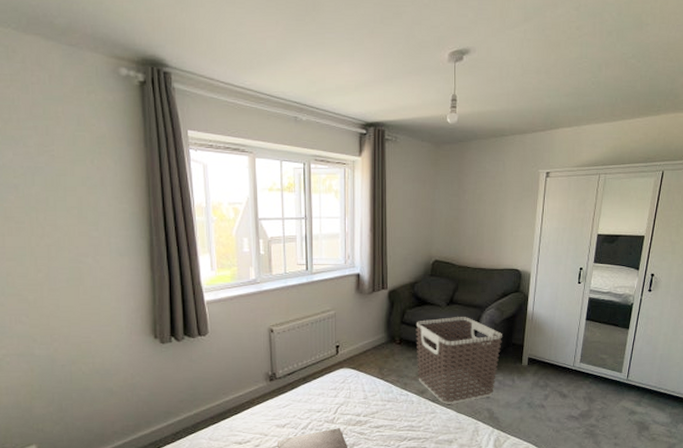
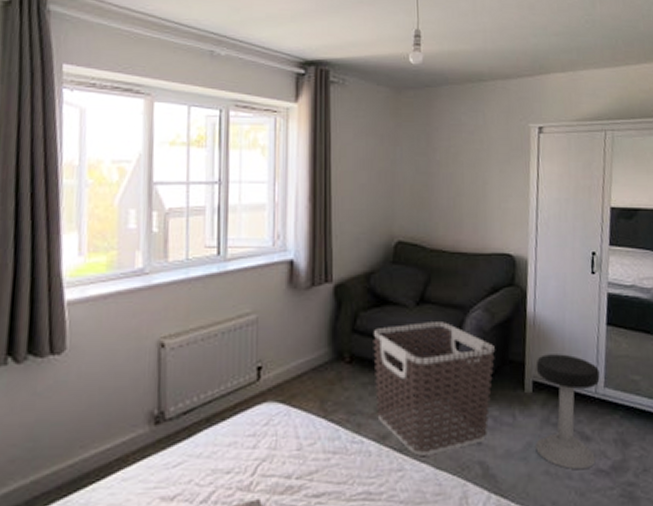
stool: none [527,340,577,416] -> present [535,354,600,470]

